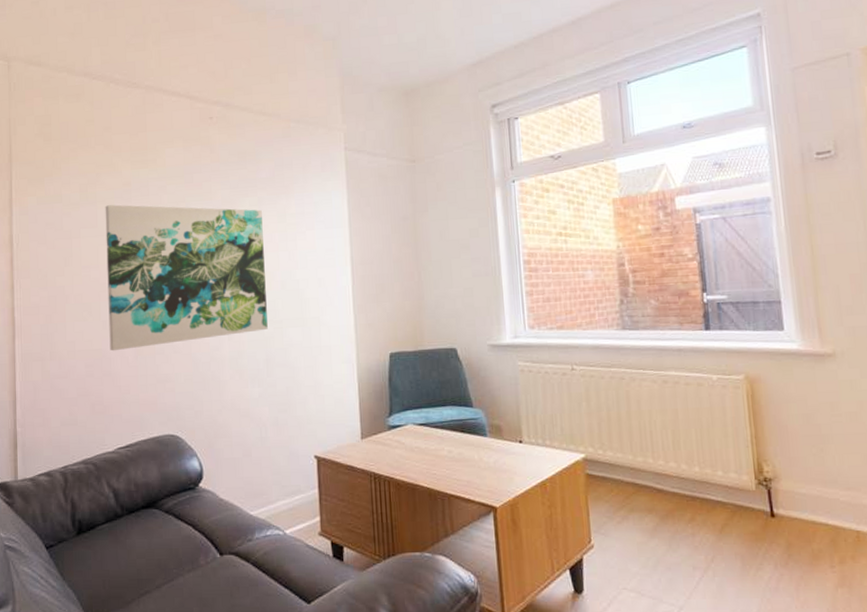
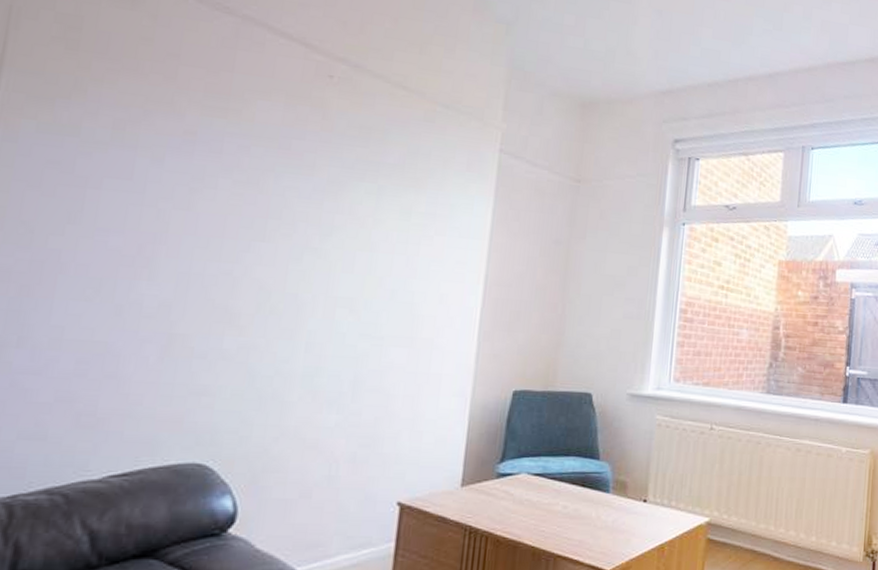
wall art: present [105,204,268,351] -> none [121,154,380,347]

